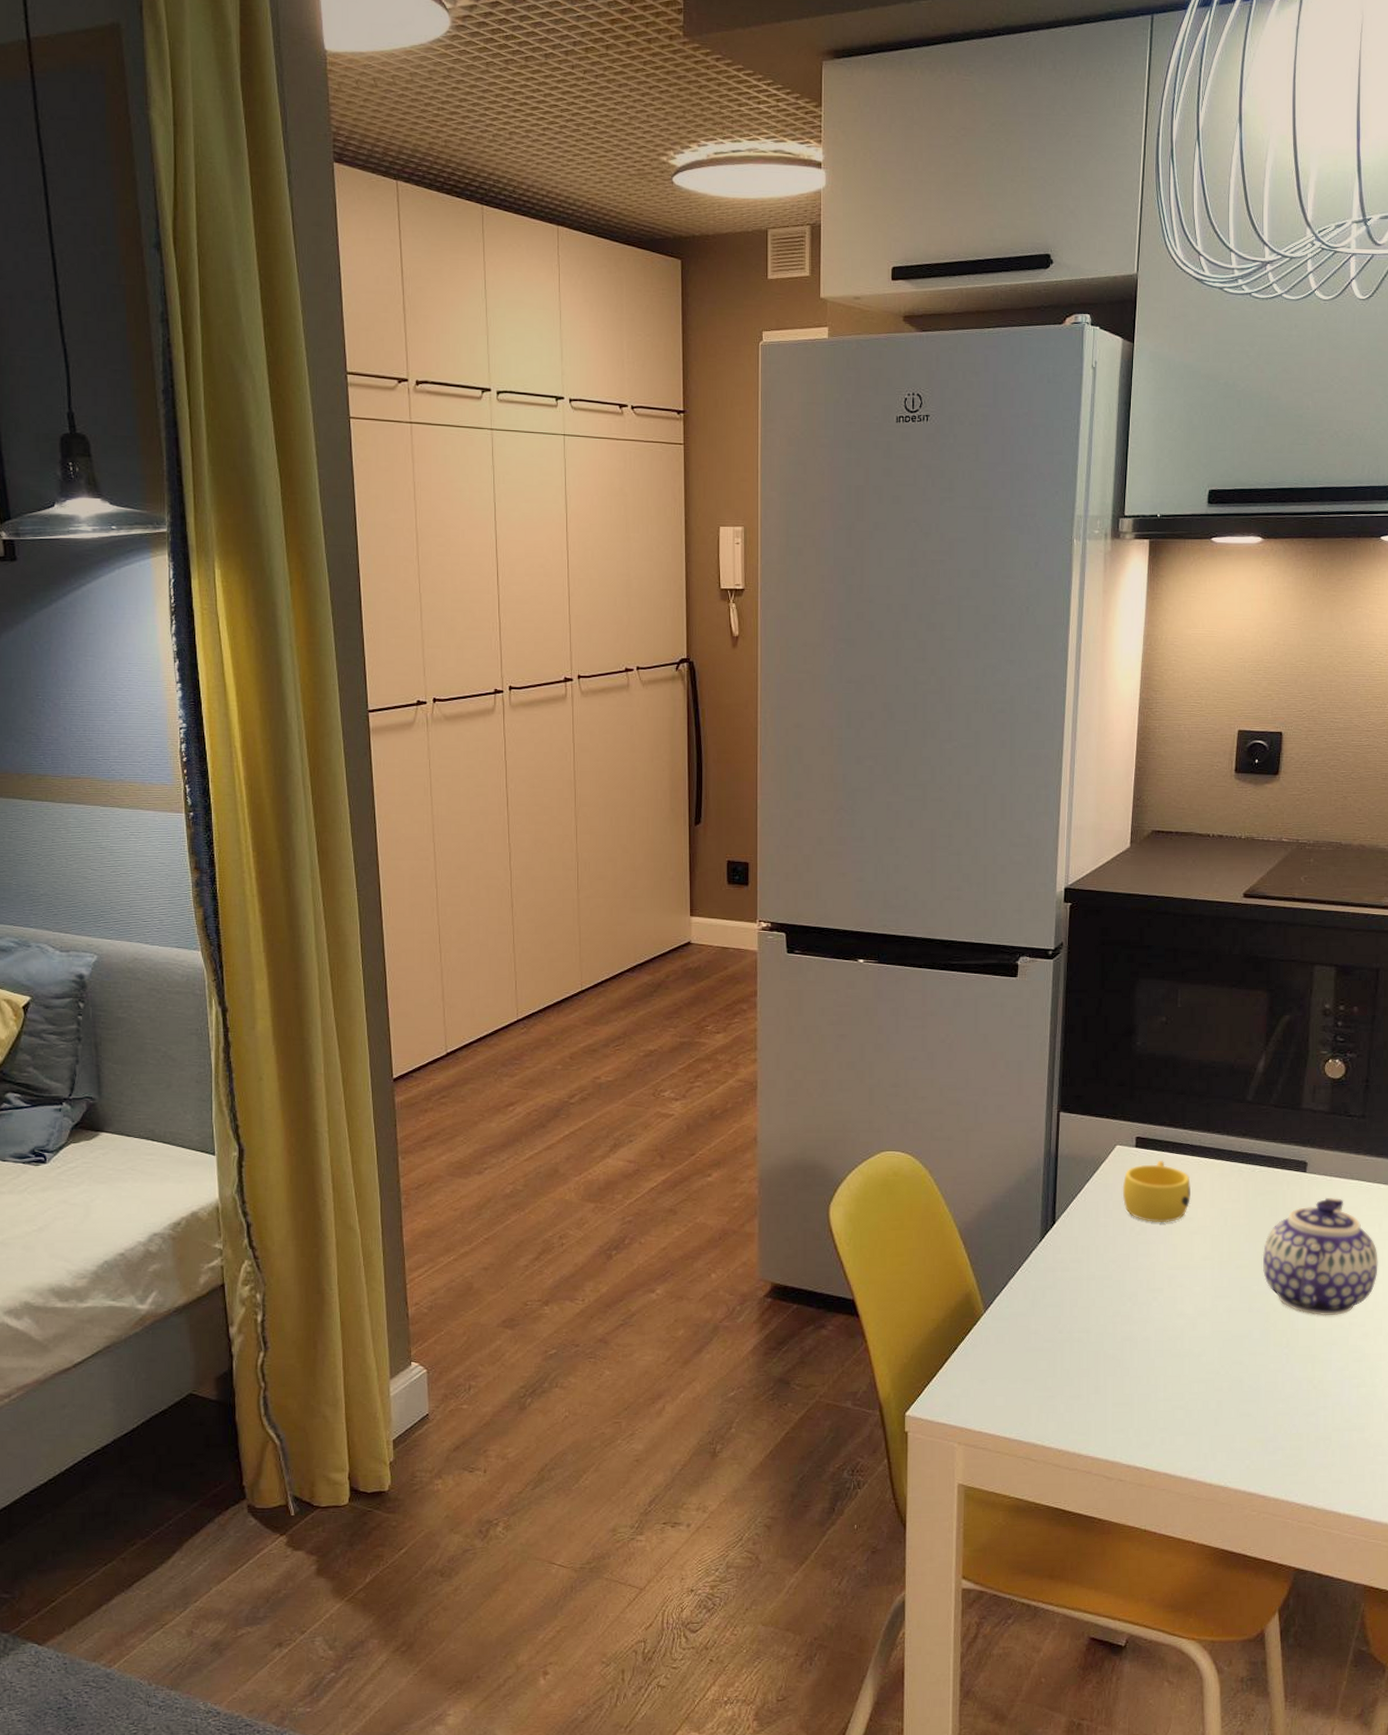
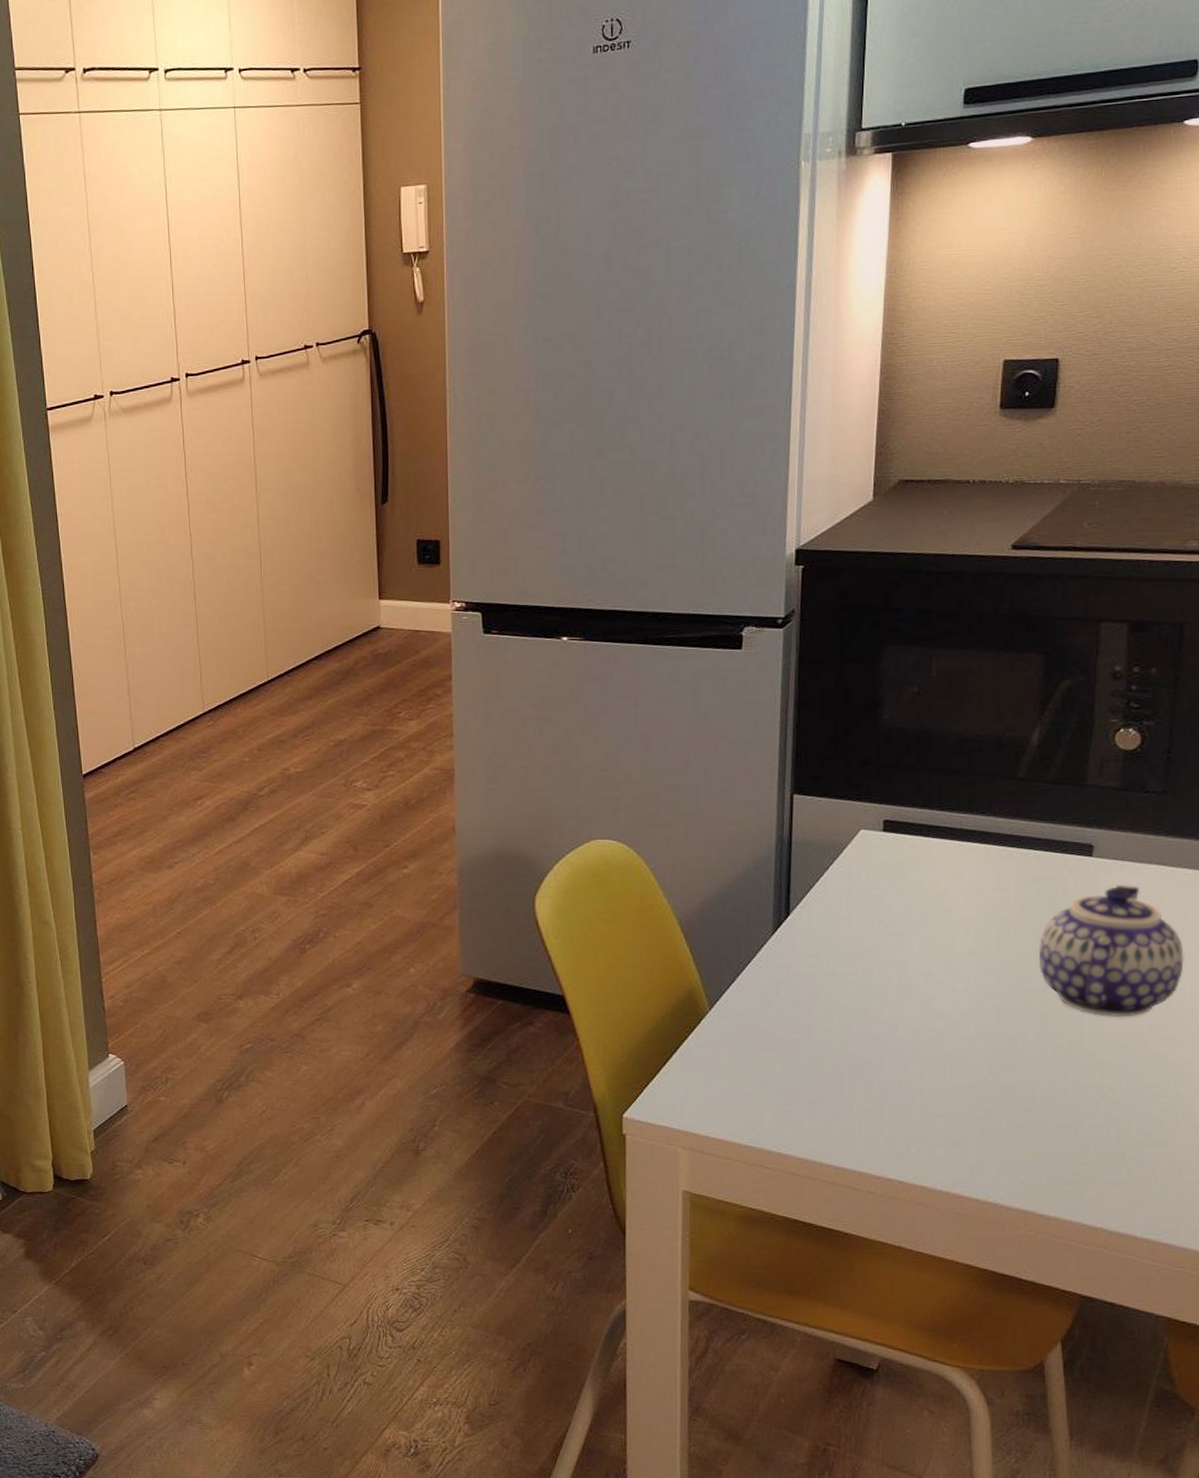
cup: present [1122,1161,1191,1223] -> none [868,846,950,914]

